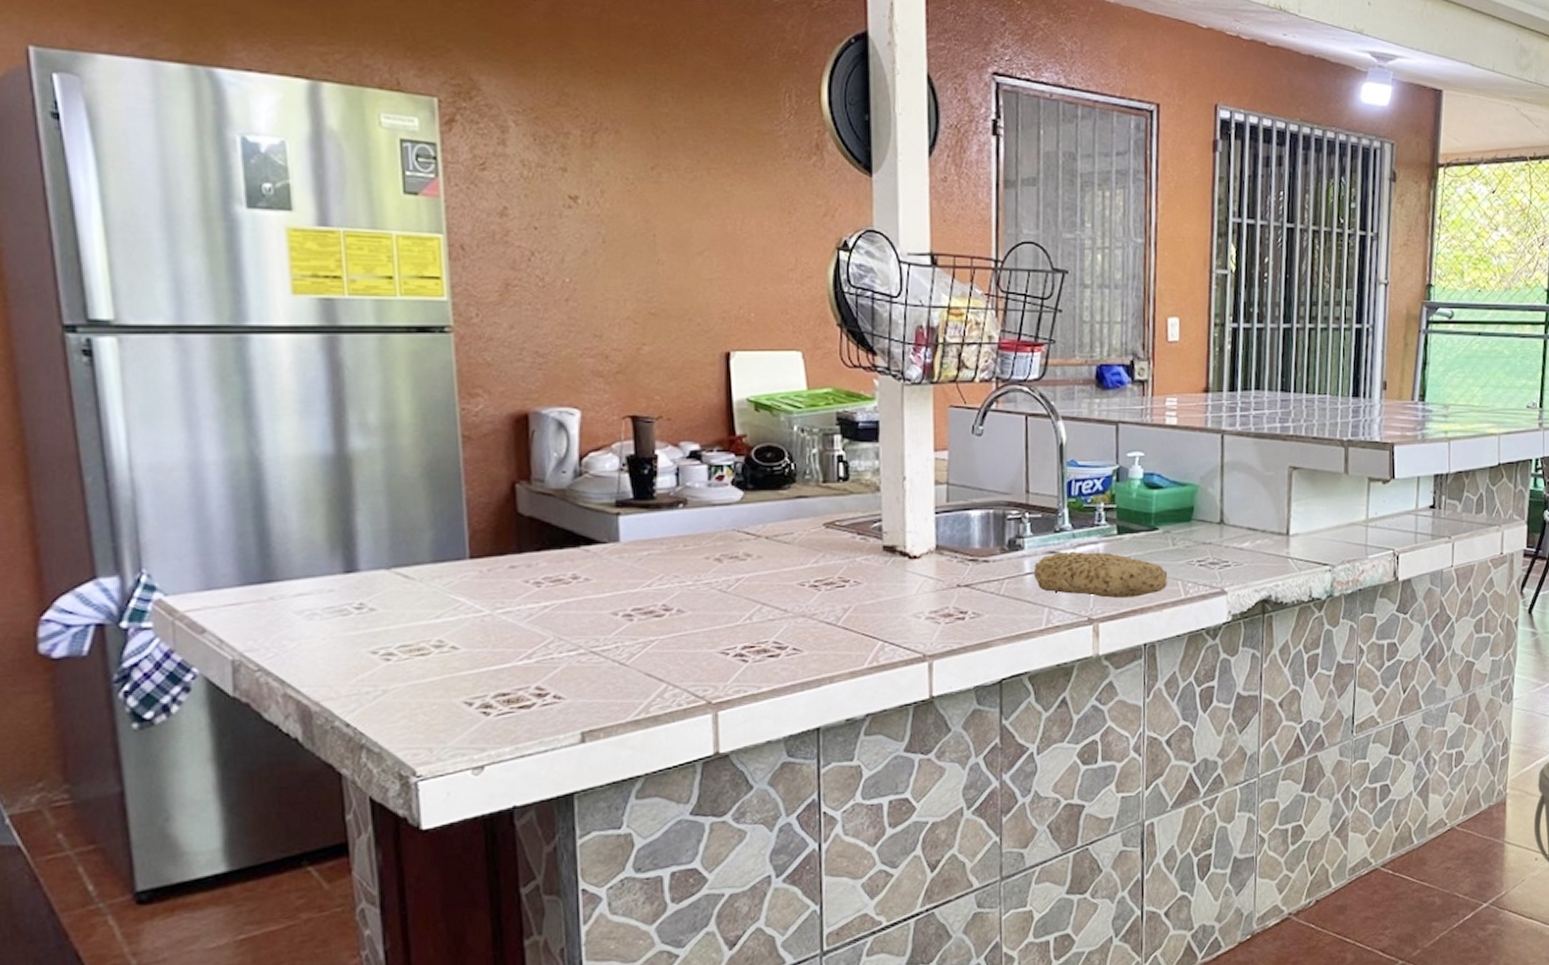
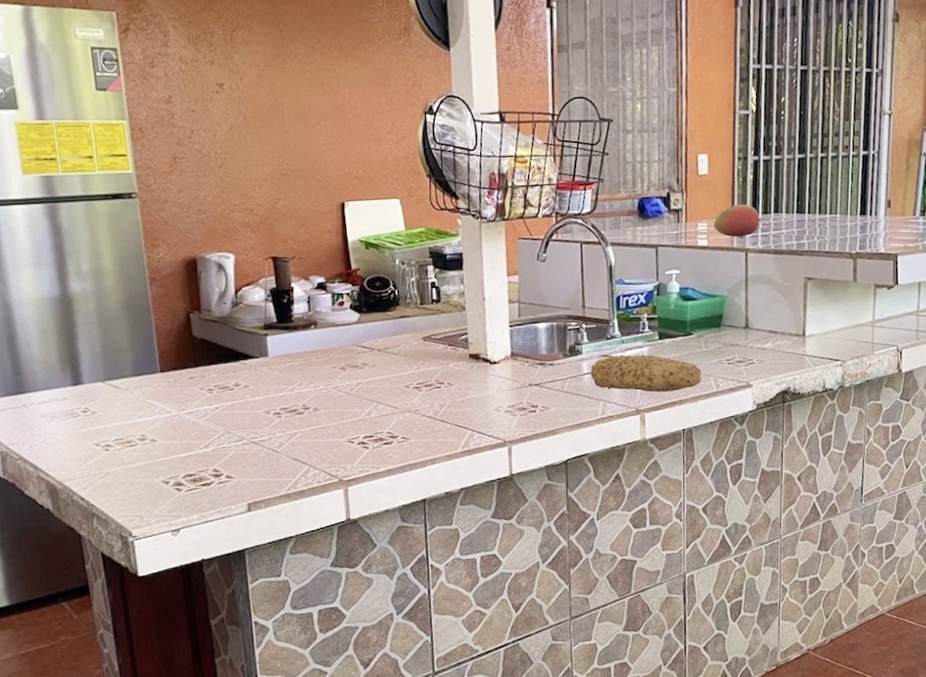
fruit: none [1185,378,1240,417] -> present [713,204,761,238]

